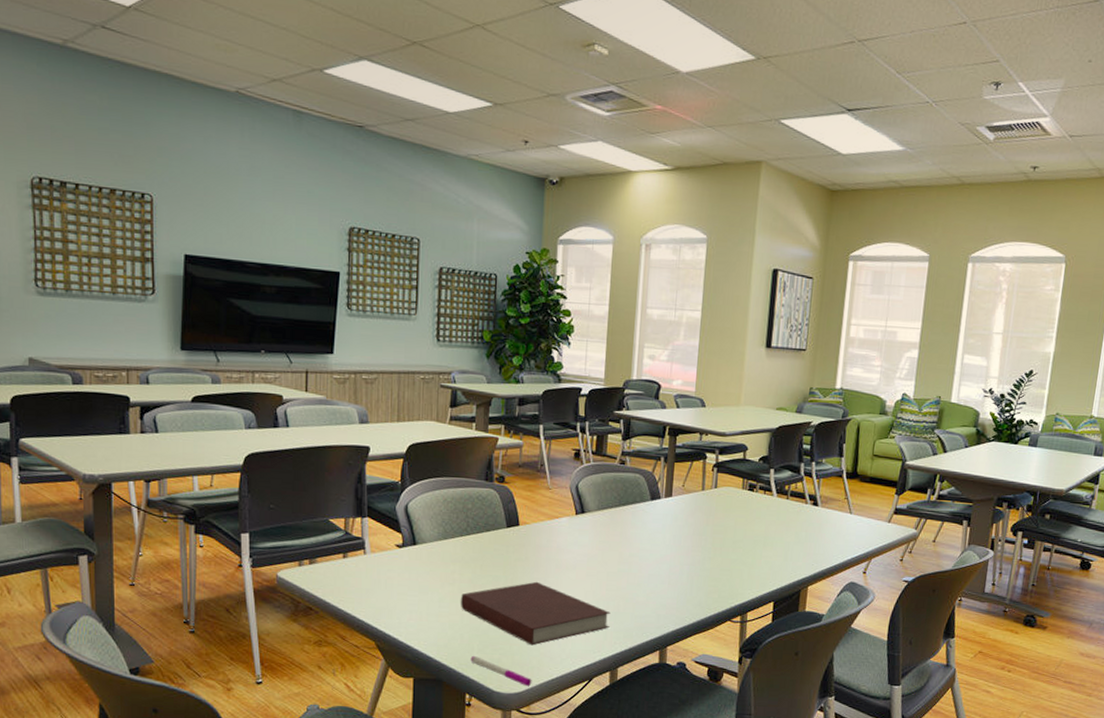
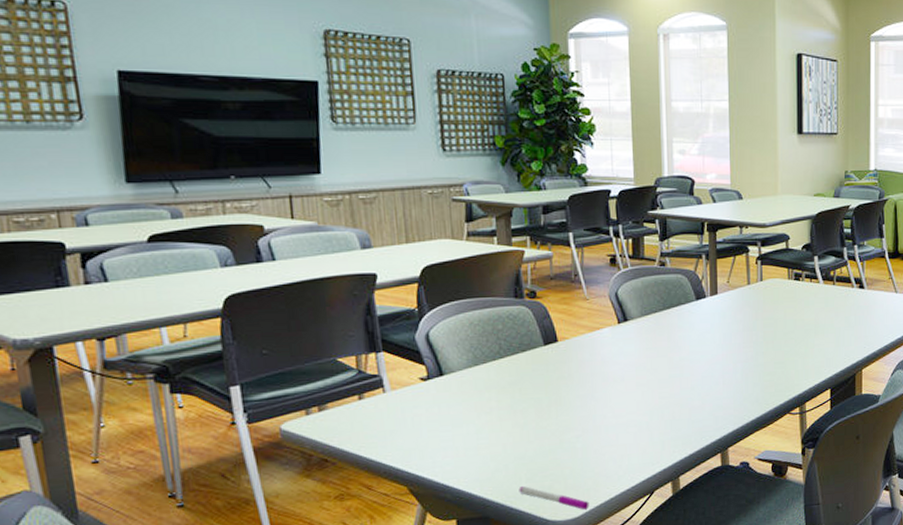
notebook: present [460,581,611,646] -> none [500,398,666,467]

